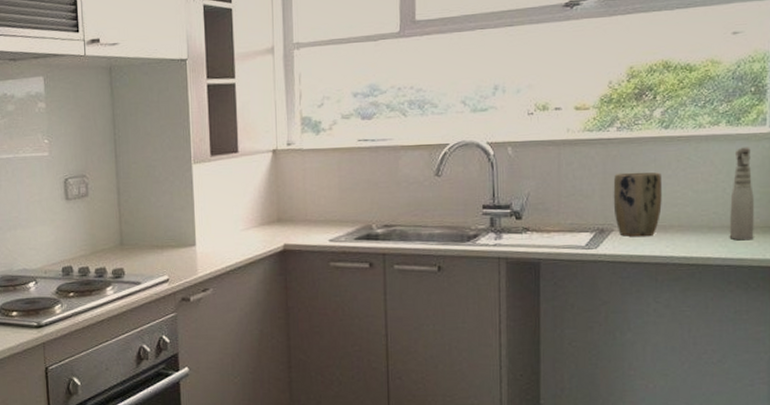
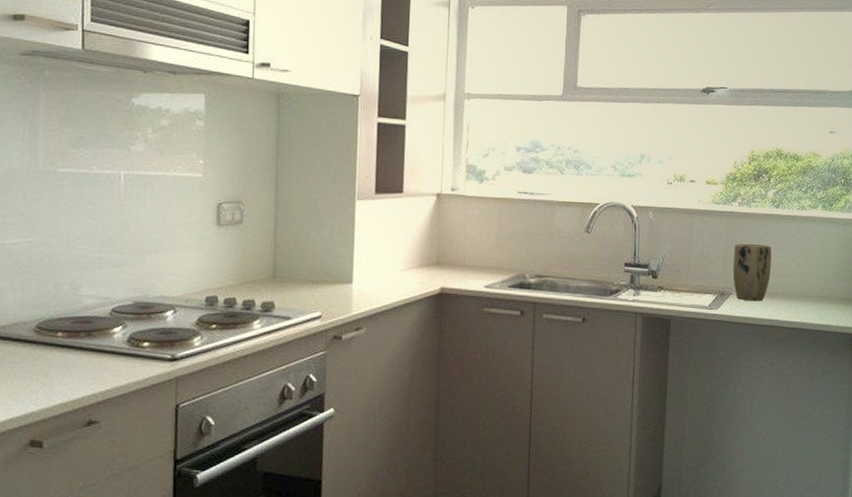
spray bottle: present [729,147,754,241] -> none [820,229,840,310]

